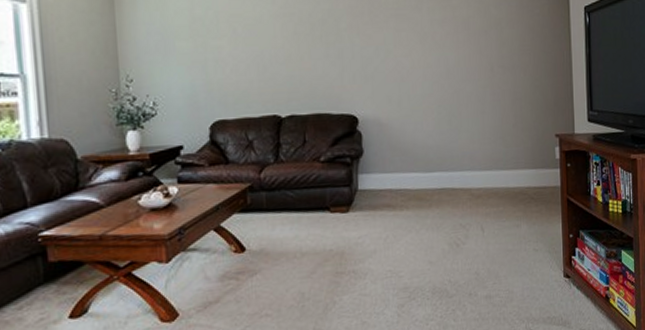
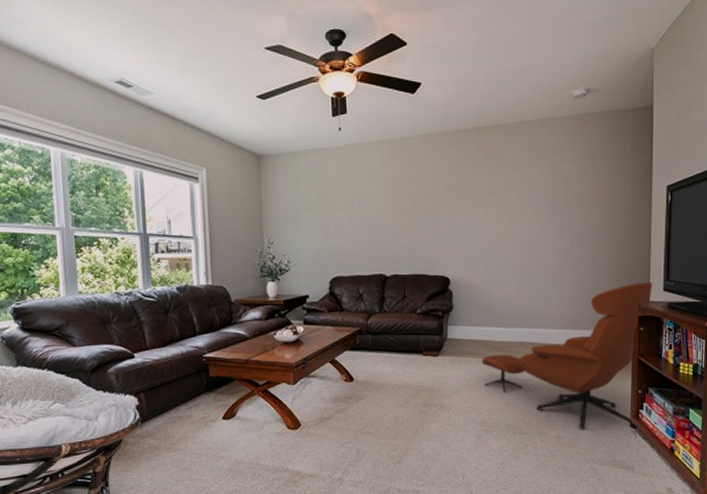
armchair: none [398,113,577,285] -> present [481,282,653,429]

